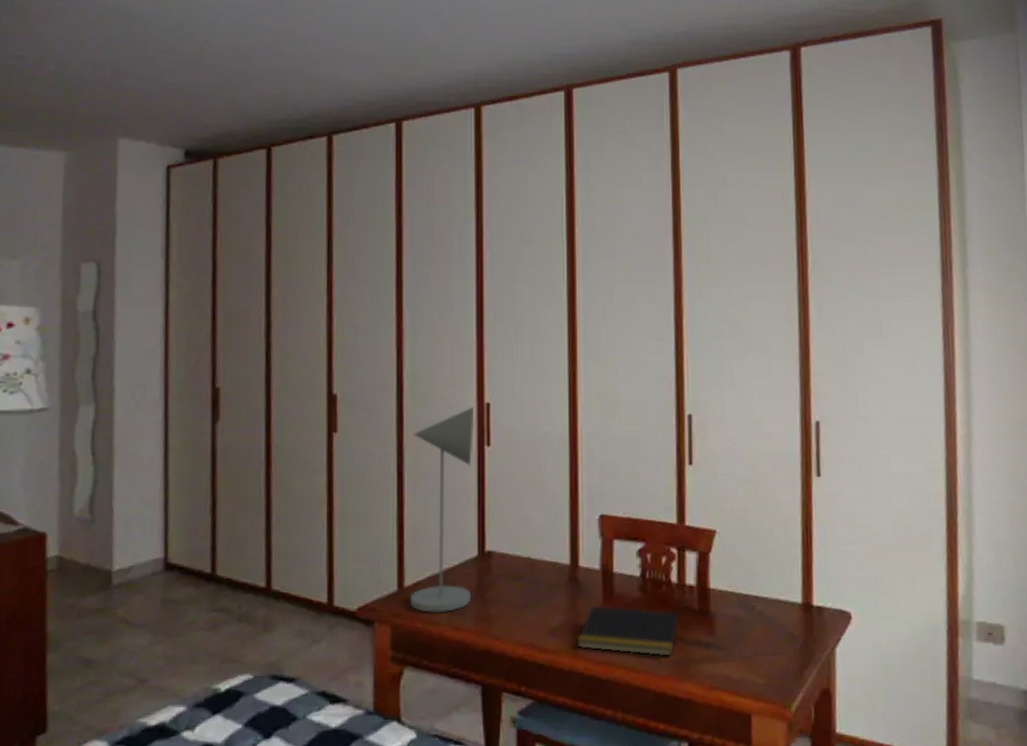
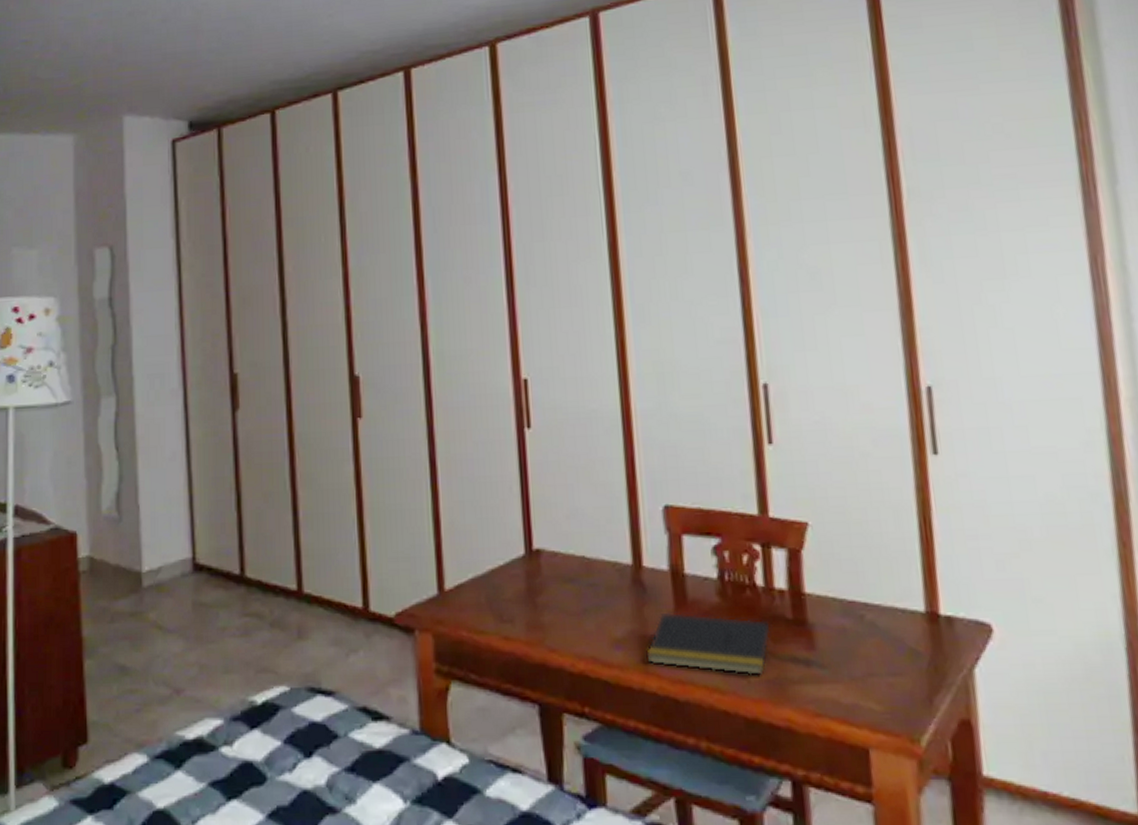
desk lamp: present [411,406,475,614] -> none [443,383,520,621]

